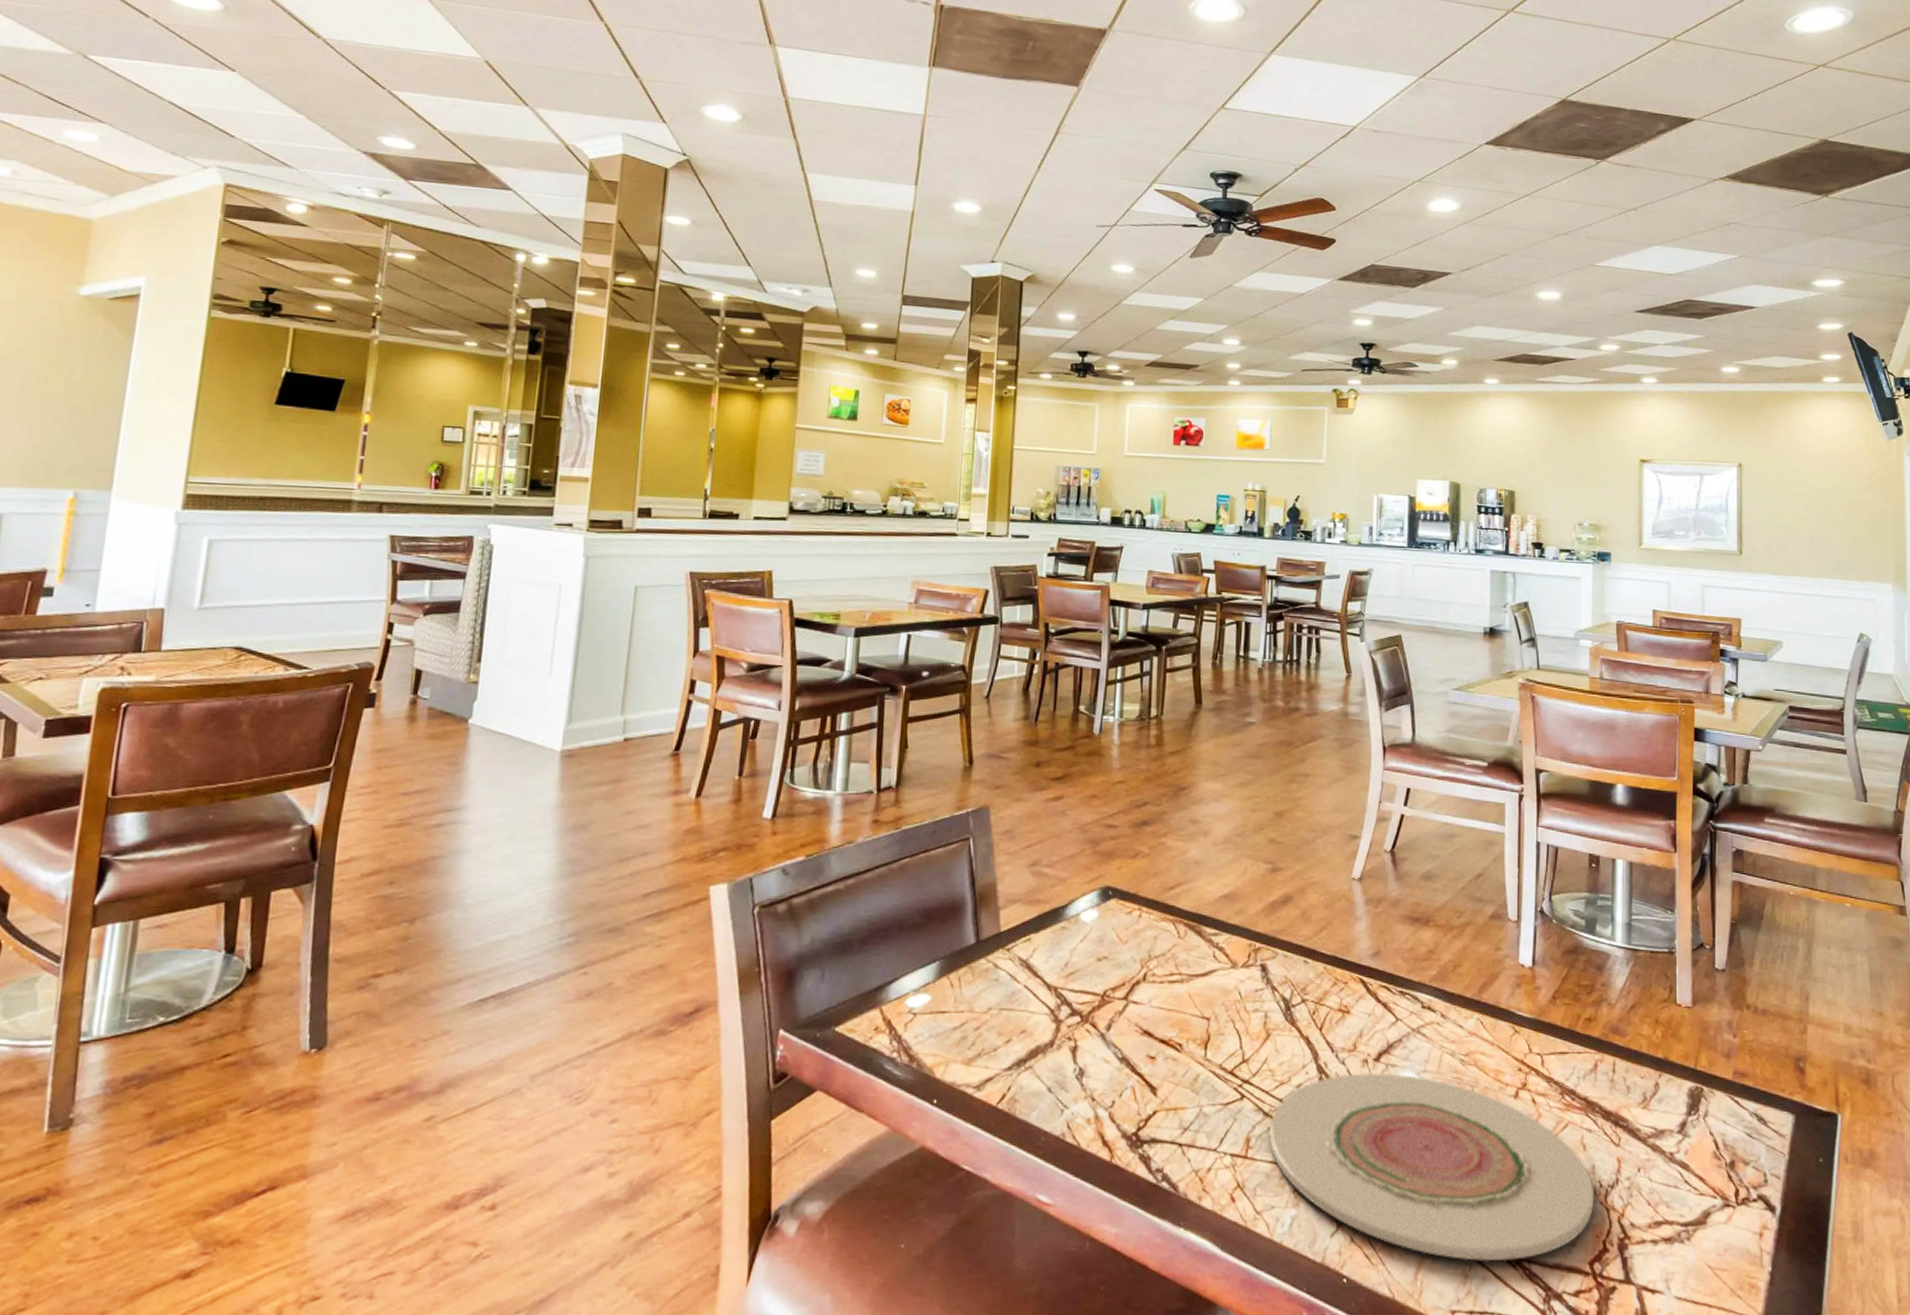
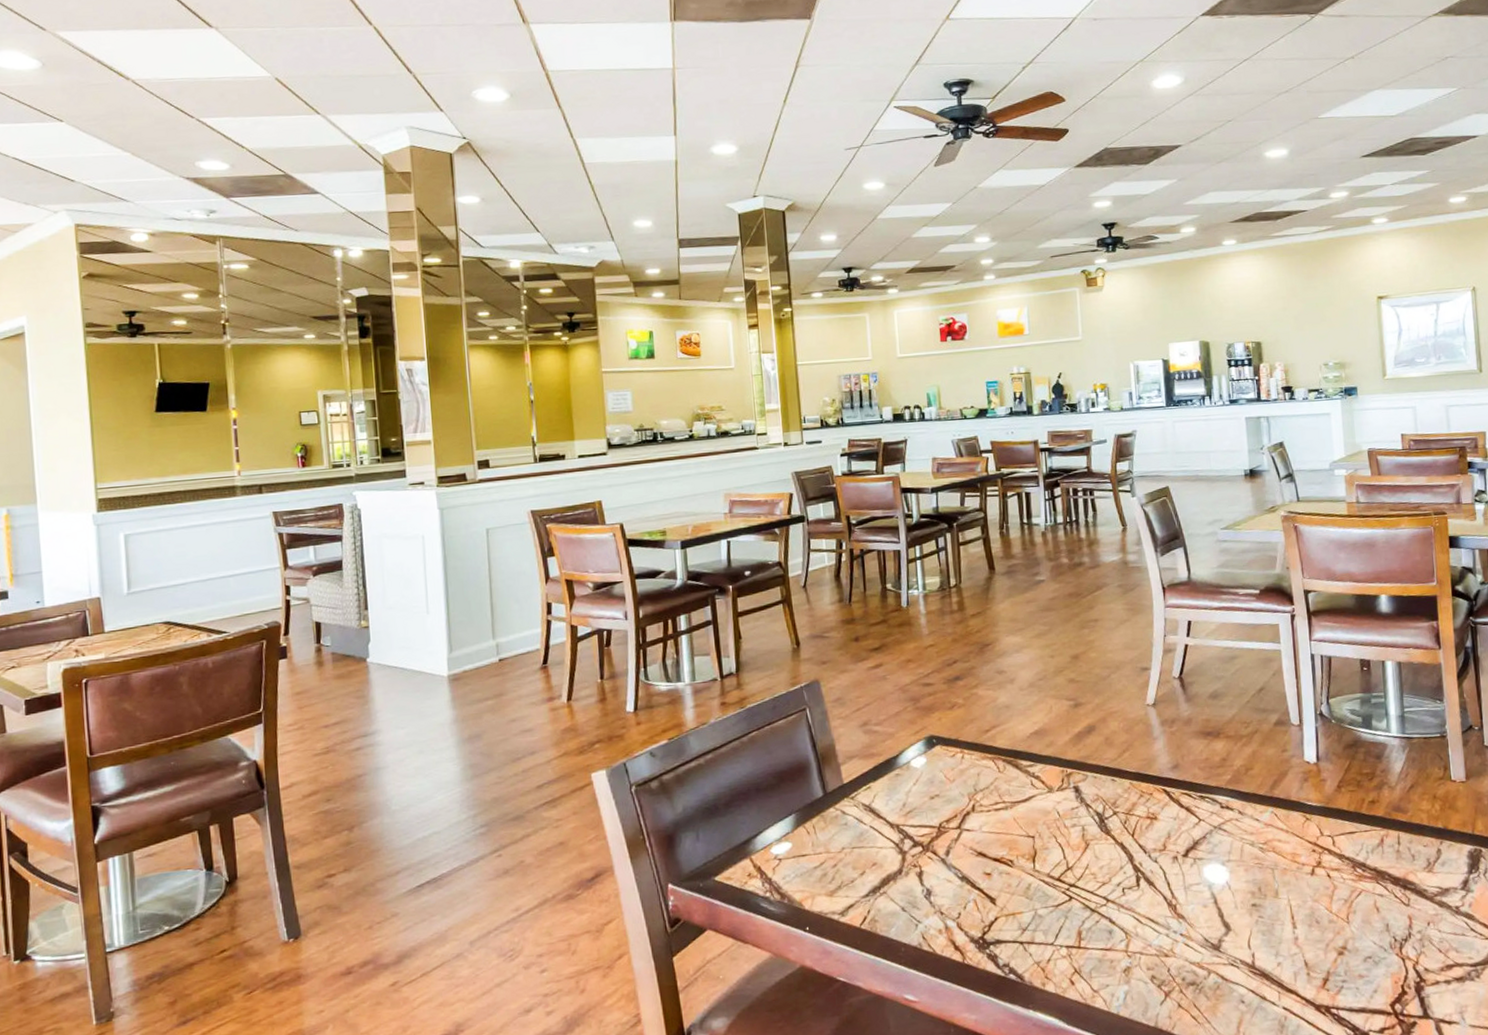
plate: present [1269,1072,1595,1262] -> none [1097,865,1391,1013]

